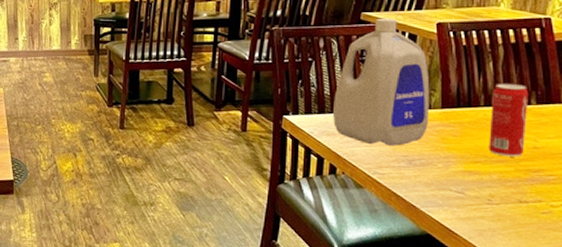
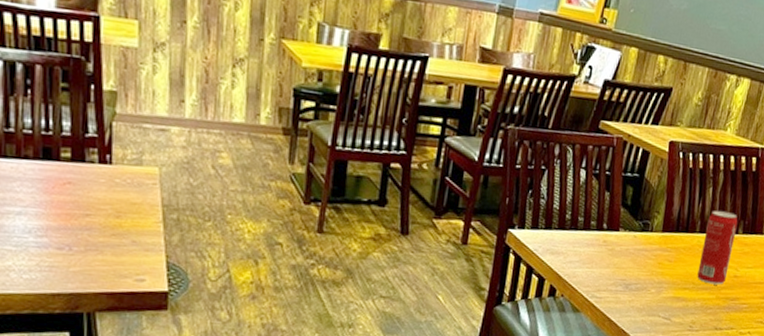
bottle: present [332,18,430,146] -> none [558,129,656,269]

